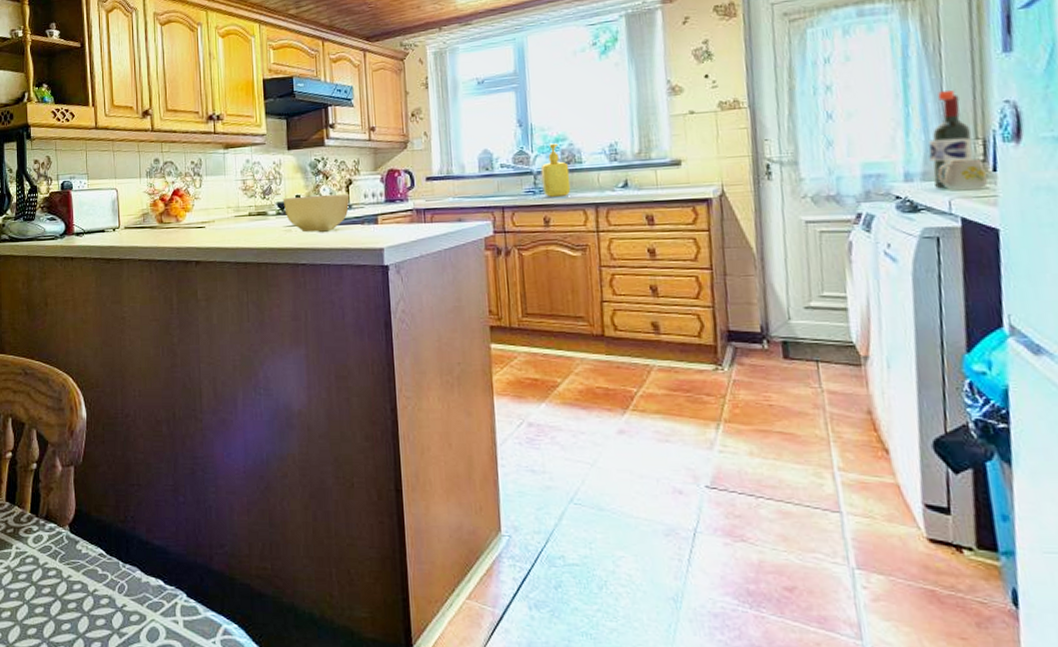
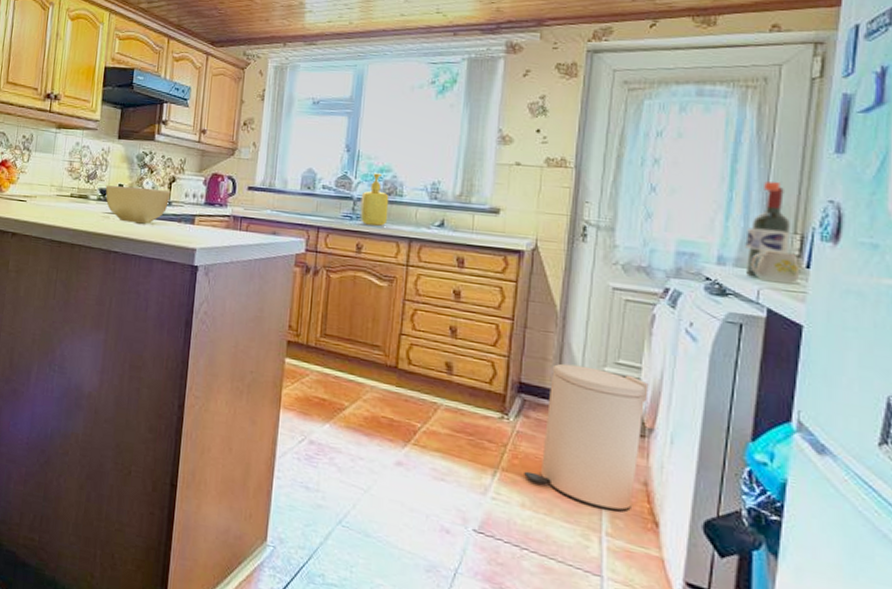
pedal bin: none [747,304,860,446] -> present [524,363,649,513]

